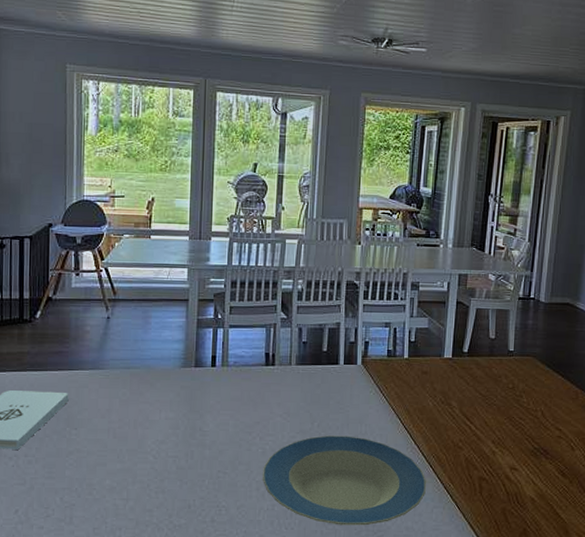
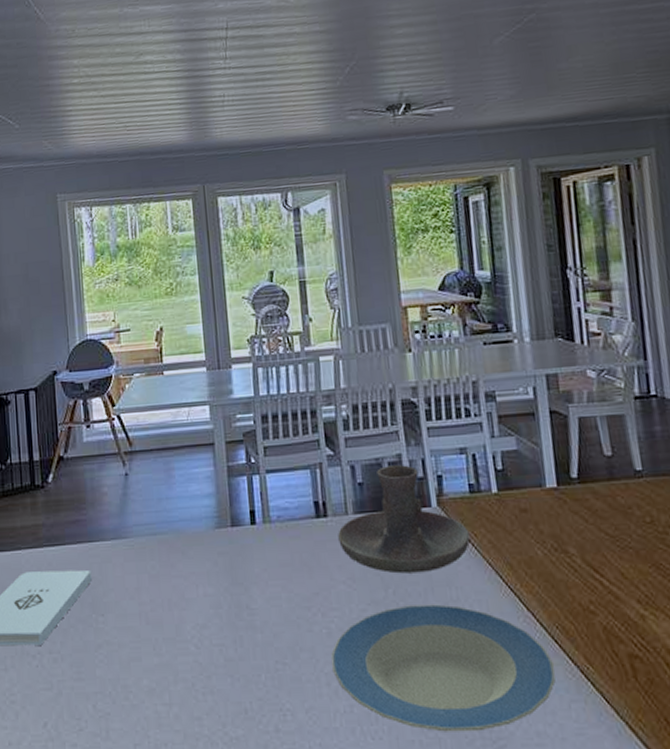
candle holder: none [281,331,382,412] -> present [338,465,470,574]

